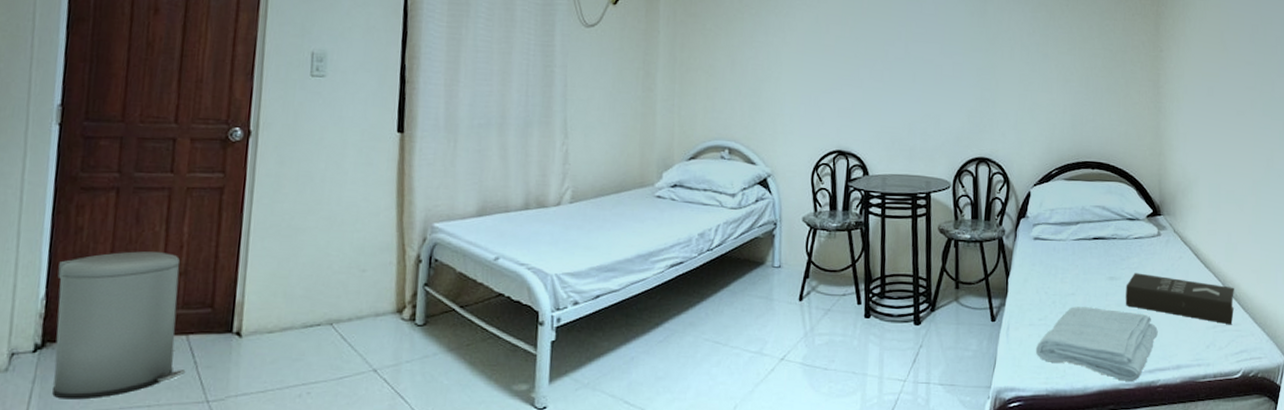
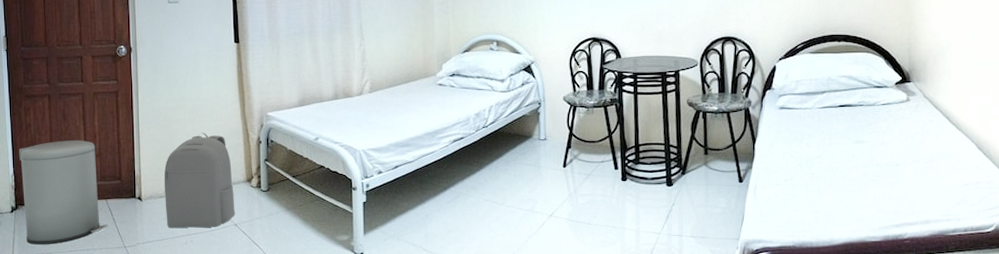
backpack: none [274,245,377,375] -> present [164,132,235,228]
towel: present [1035,306,1158,381] -> none [782,168,906,235]
book: present [1125,273,1234,324] -> none [872,136,989,182]

